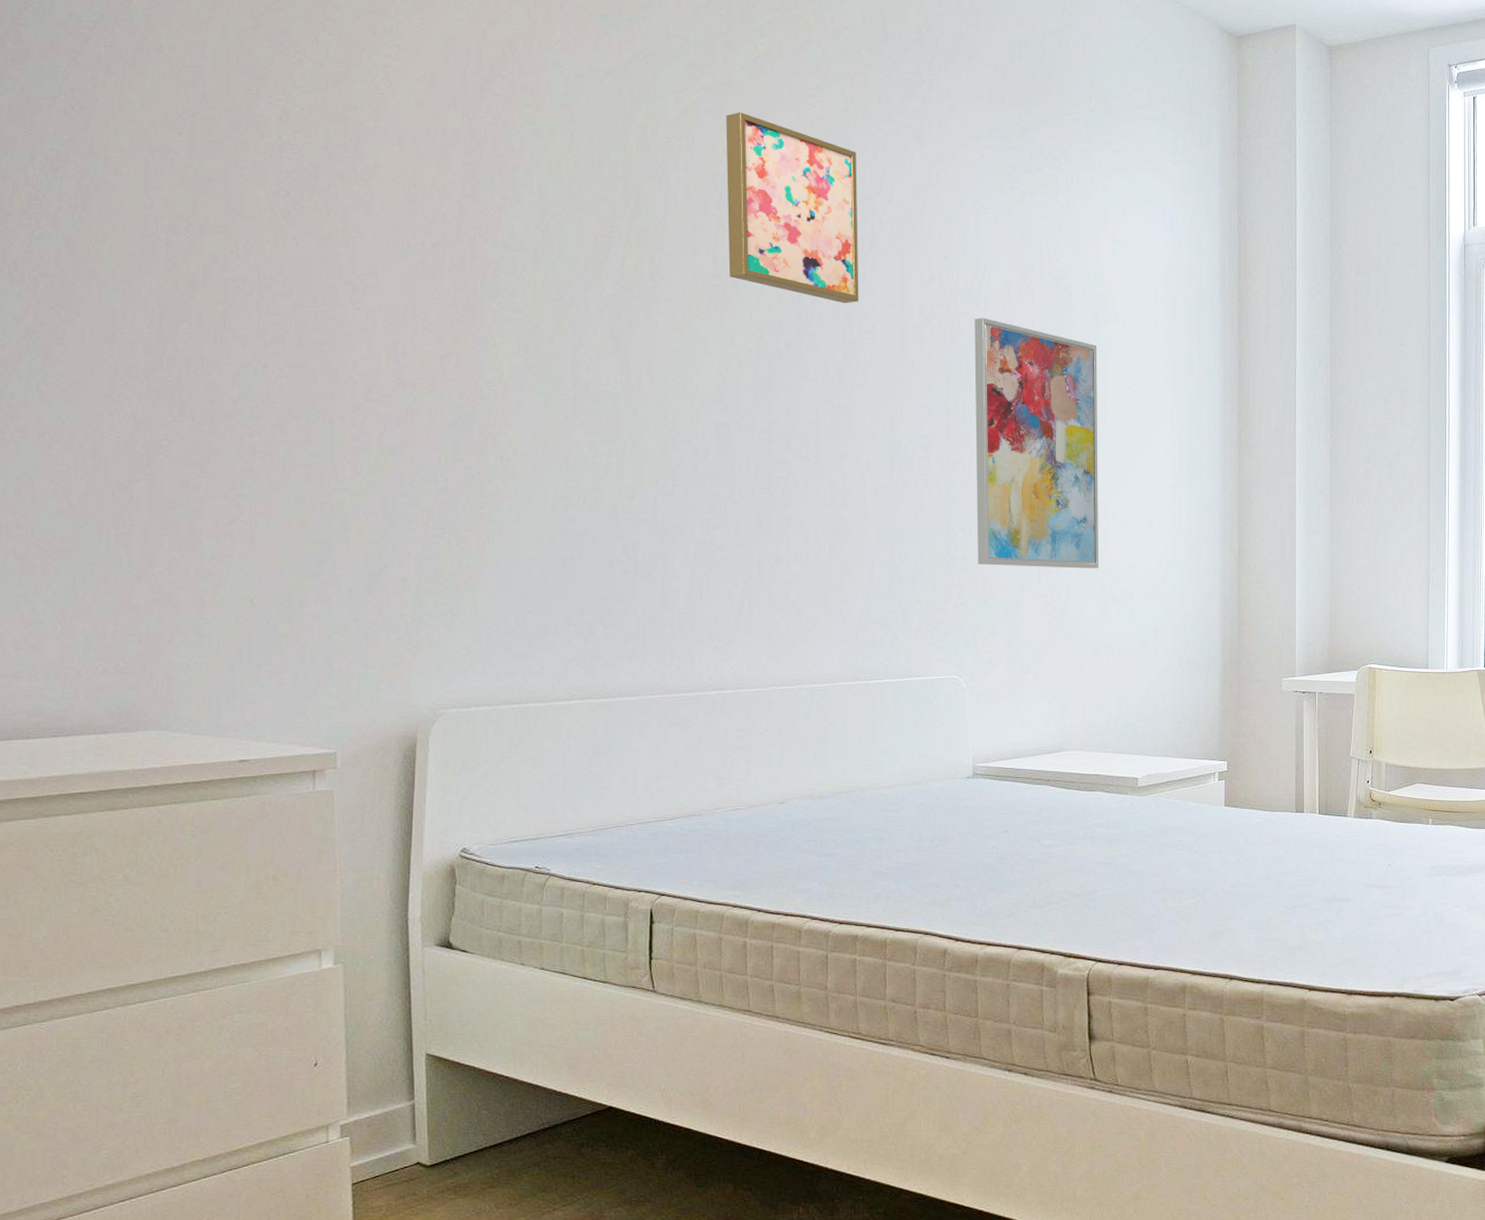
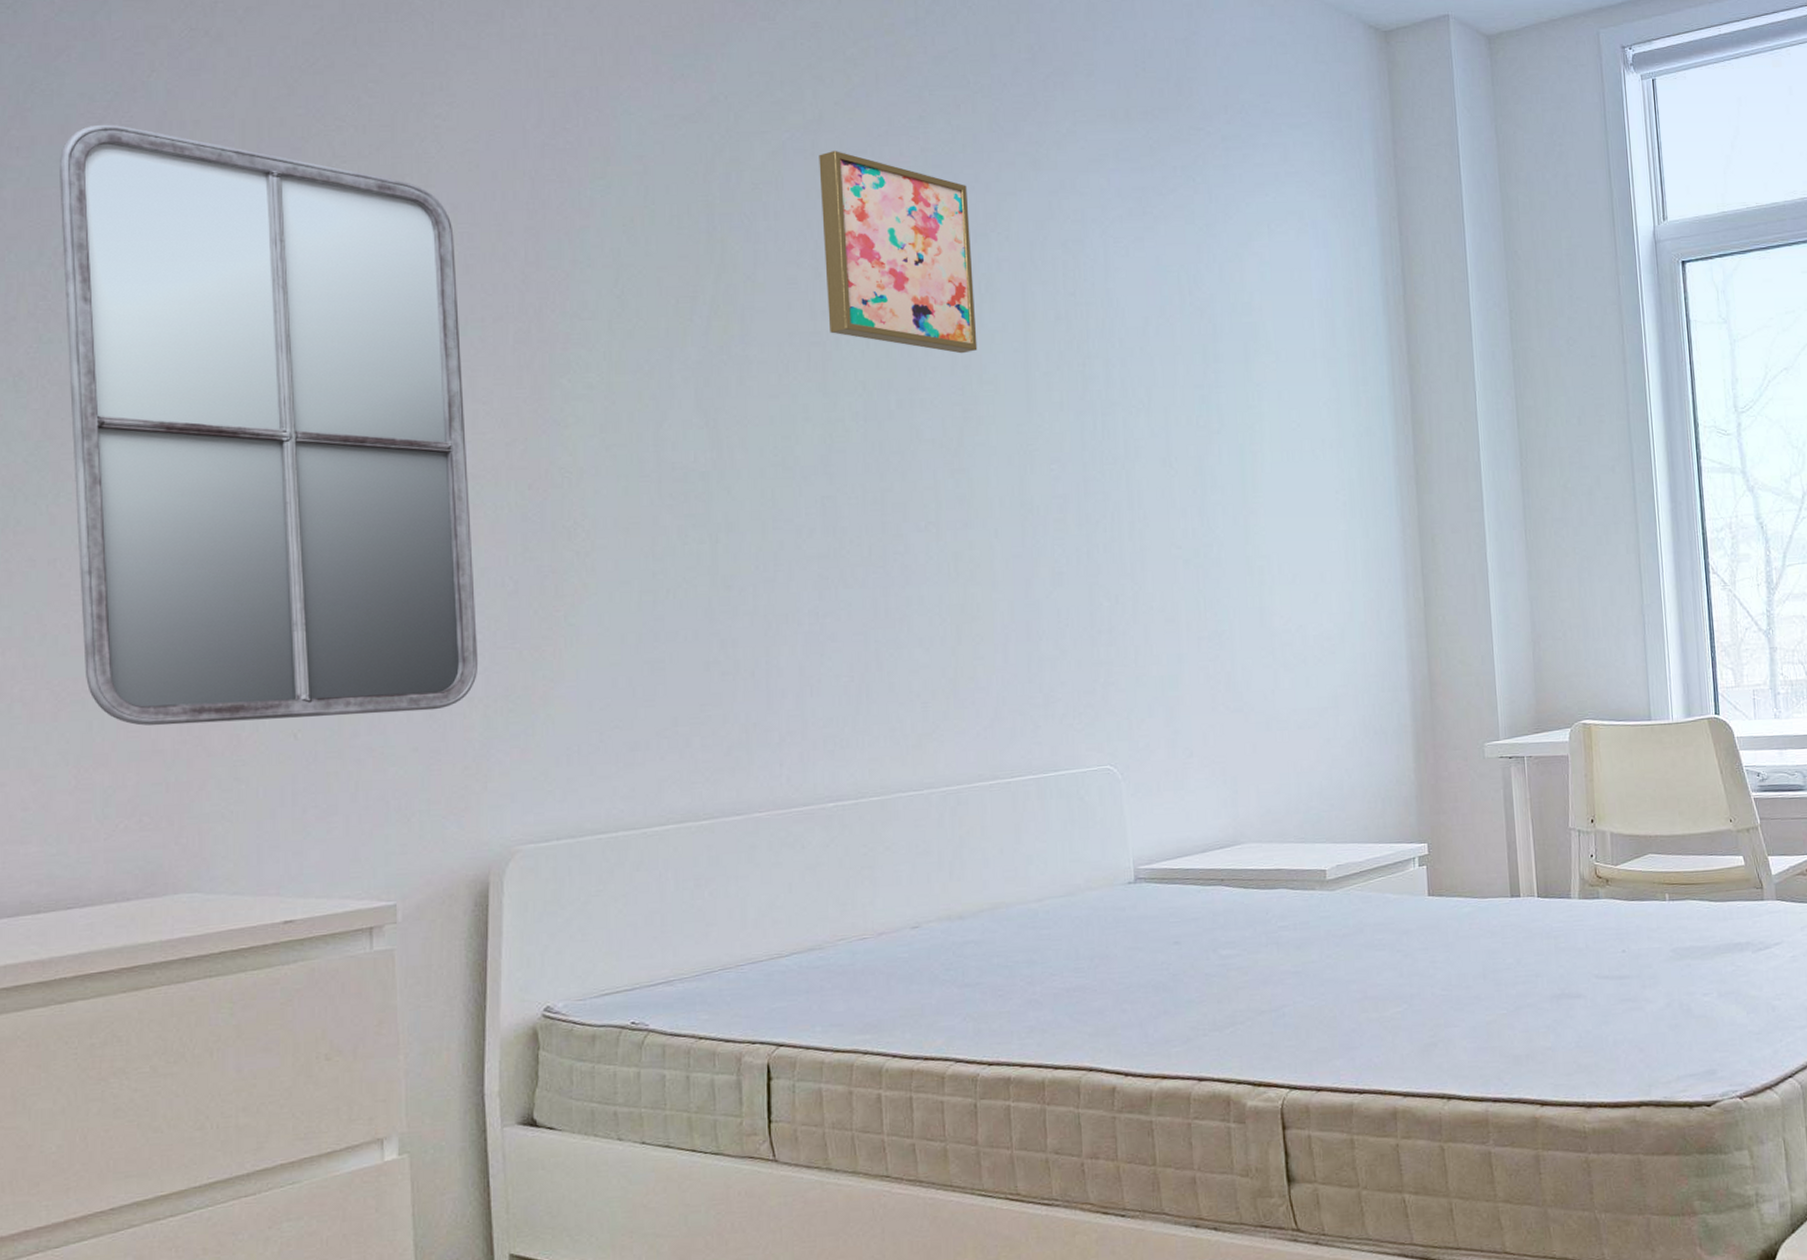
home mirror: none [49,43,412,587] -> present [58,124,479,726]
wall art: present [974,317,1099,569] -> none [1109,358,1267,637]

